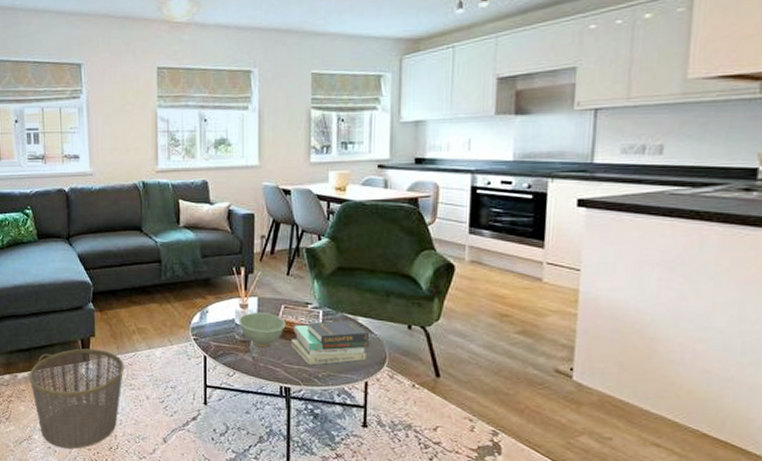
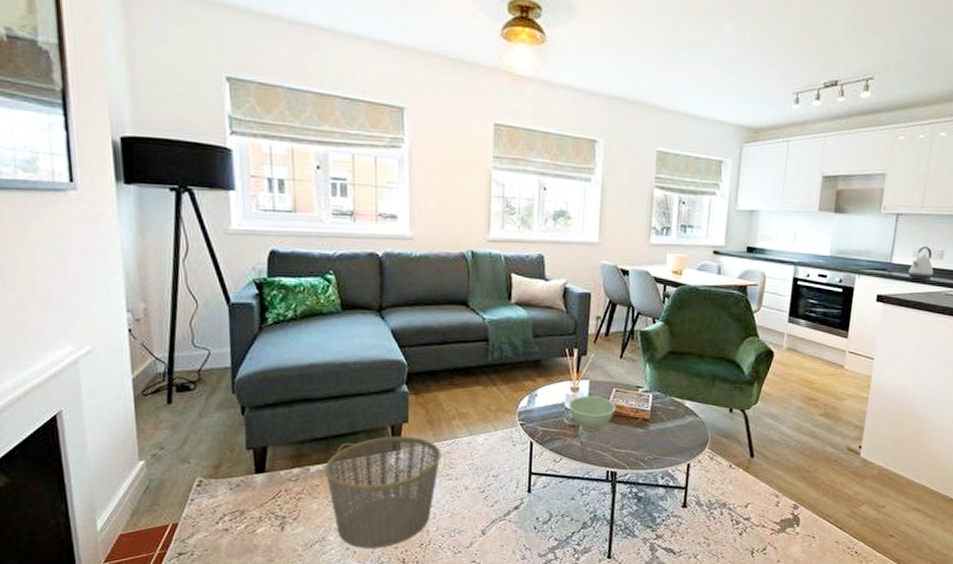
books: present [290,320,370,366] -> none [619,403,695,449]
kettle: none [617,142,652,180] -> present [908,246,934,280]

